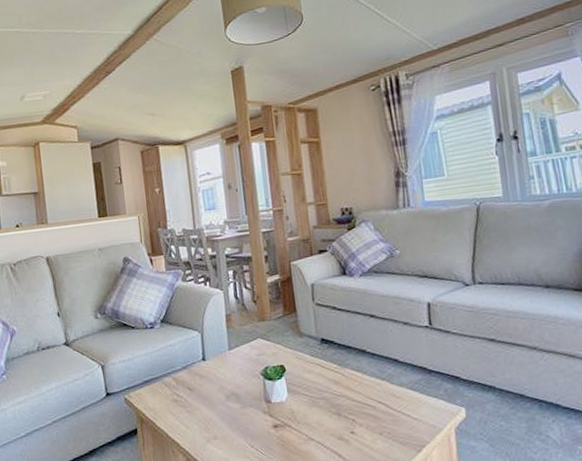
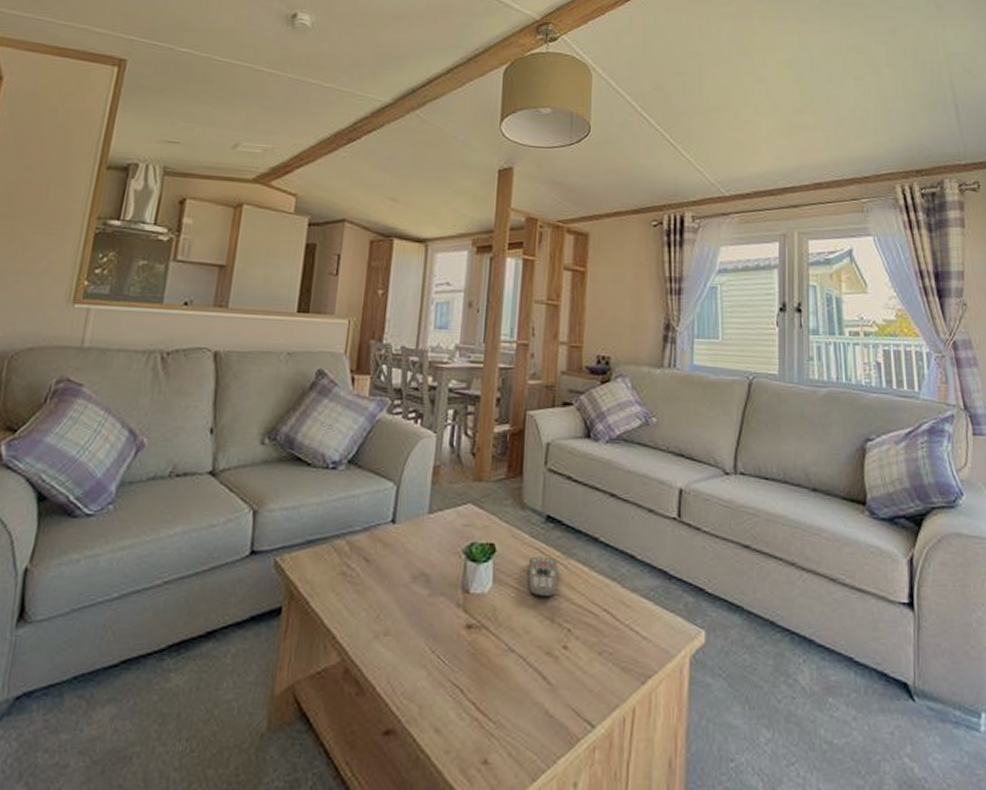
remote control: none [313,369,339,399] -> present [527,556,559,598]

